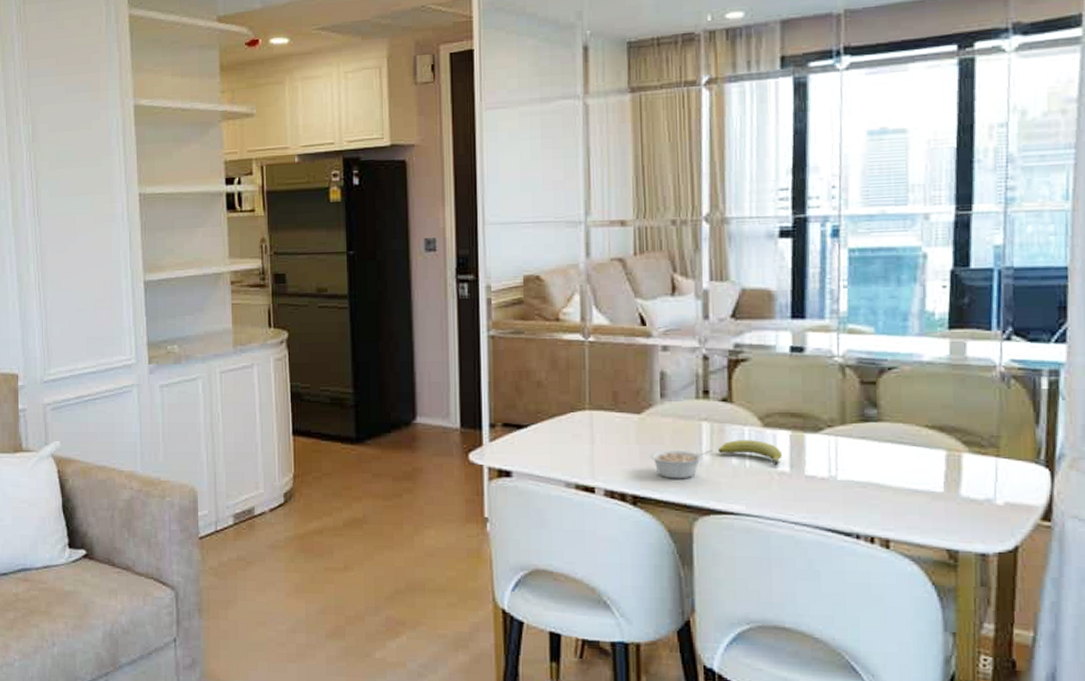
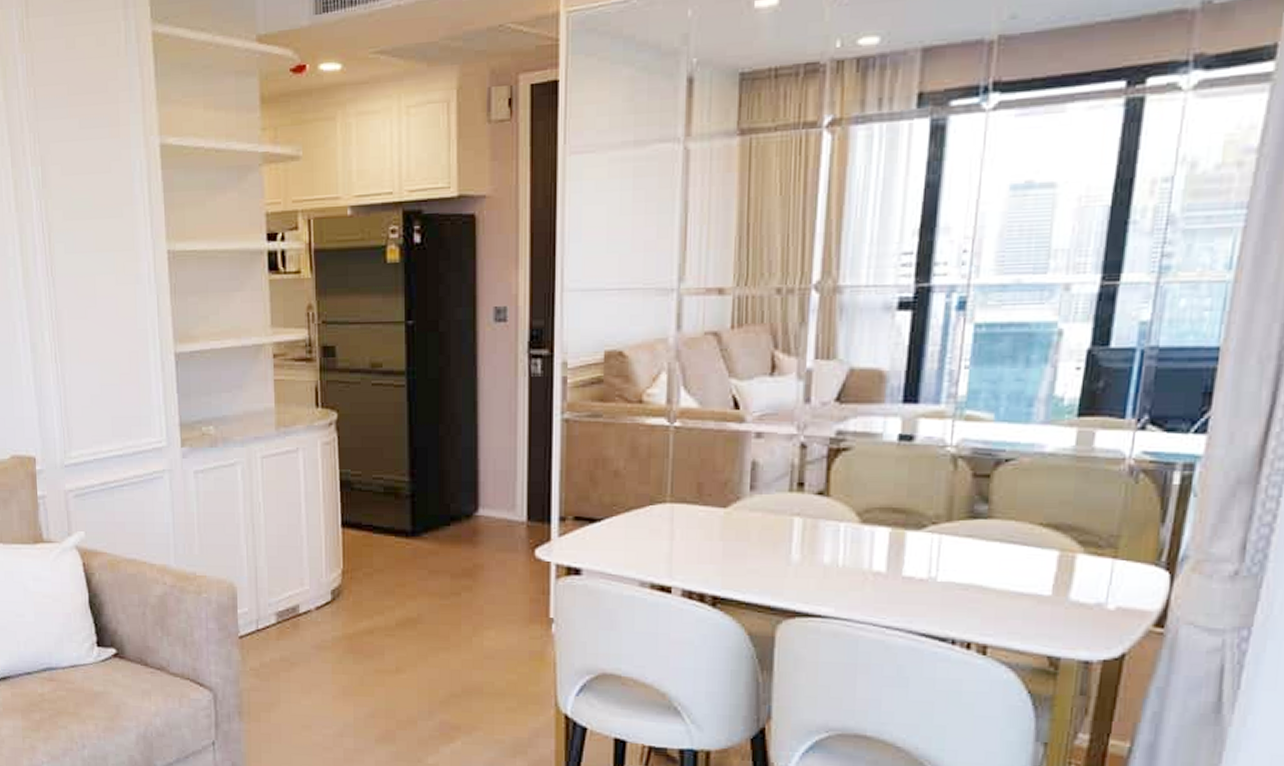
legume: present [649,449,713,479] -> none [733,546,803,579]
fruit: present [718,440,783,467] -> none [810,537,880,566]

